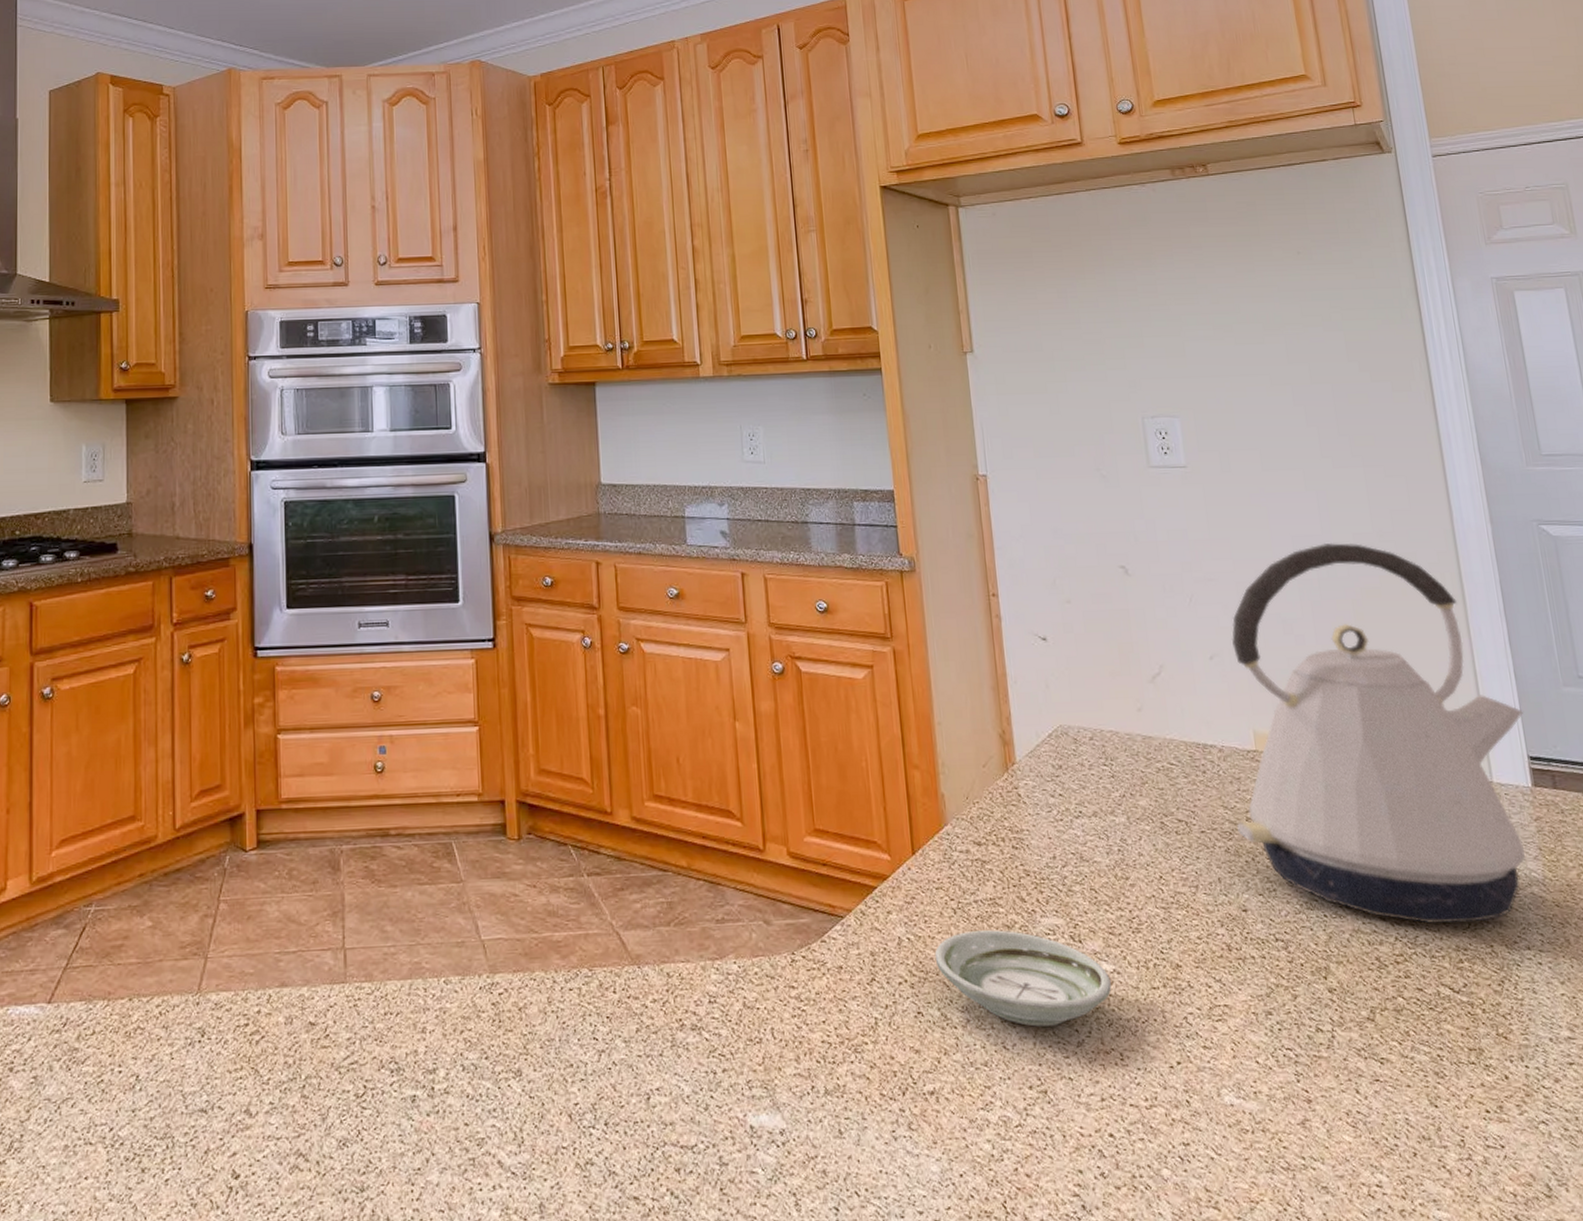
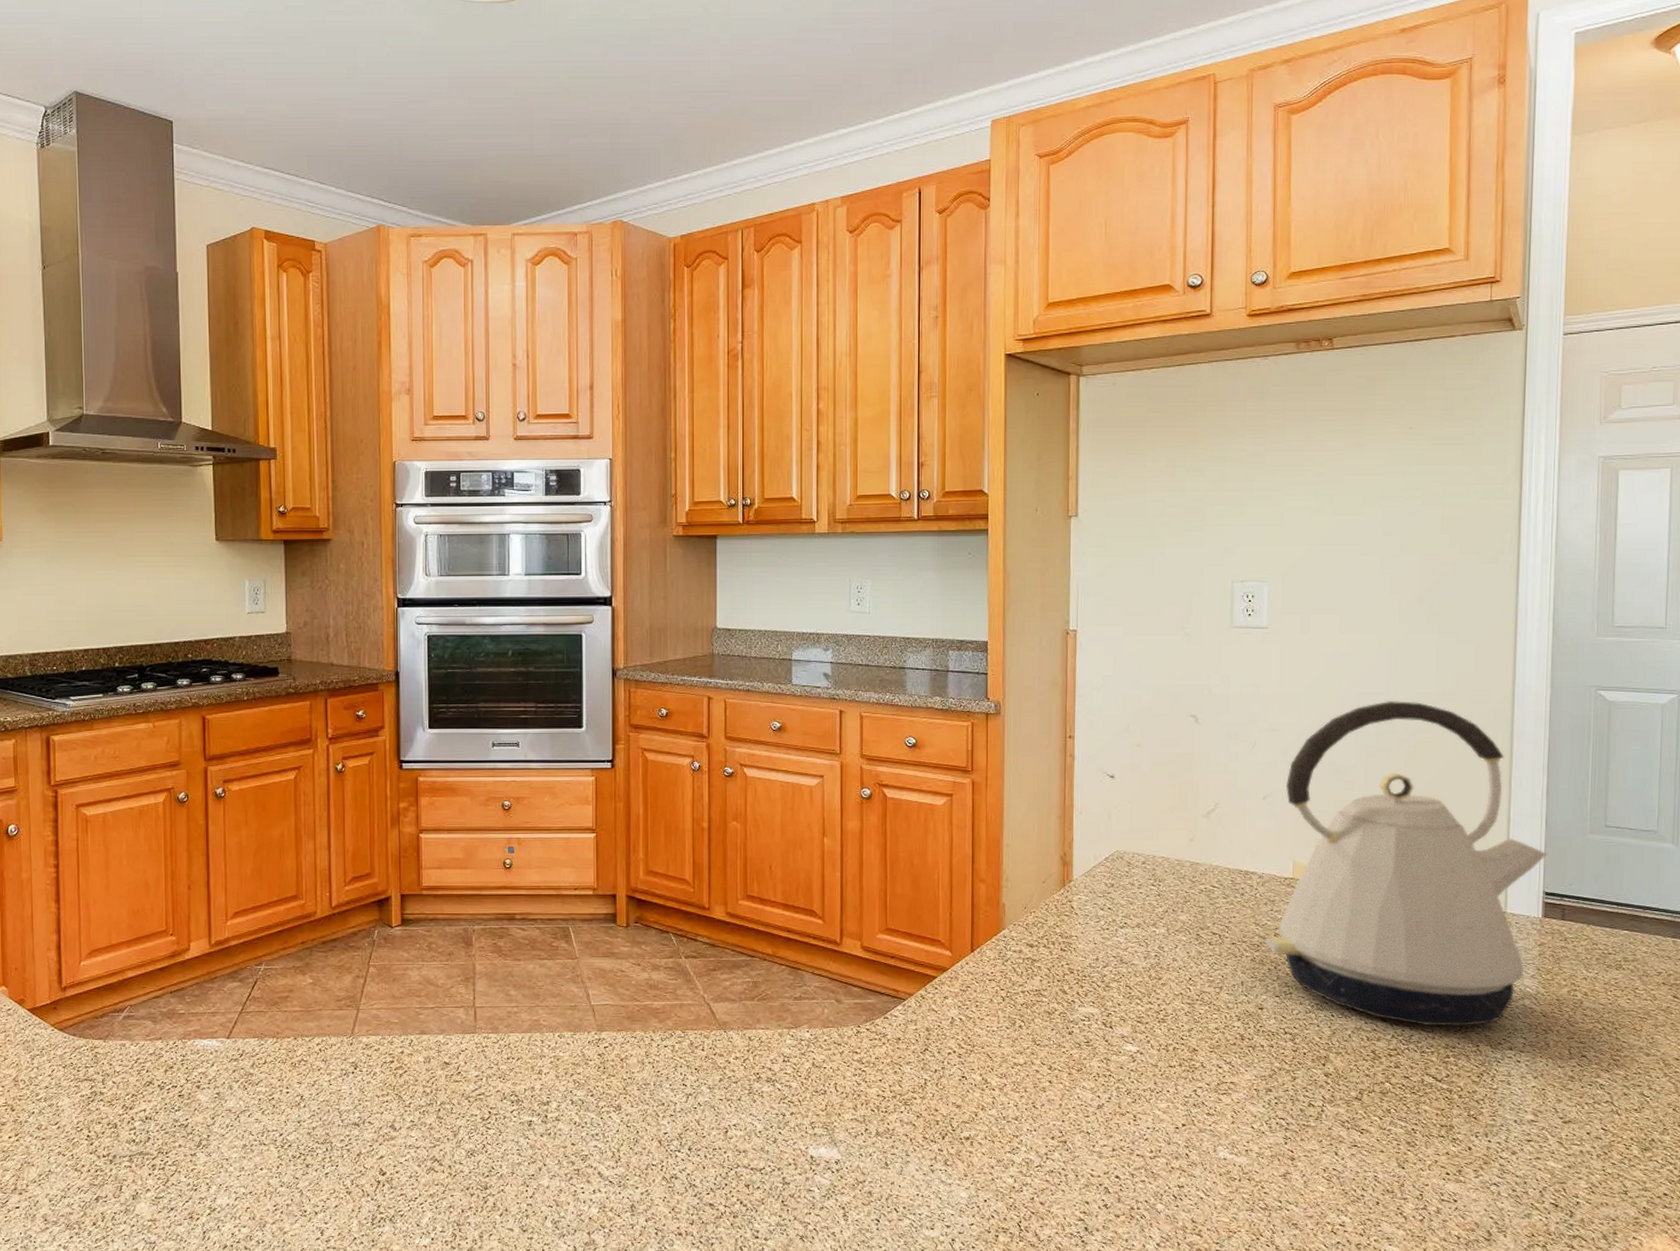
saucer: present [934,930,1112,1027] -> none [982,1015,1133,1092]

